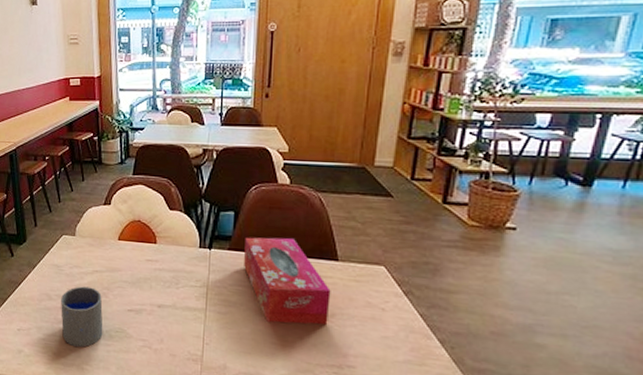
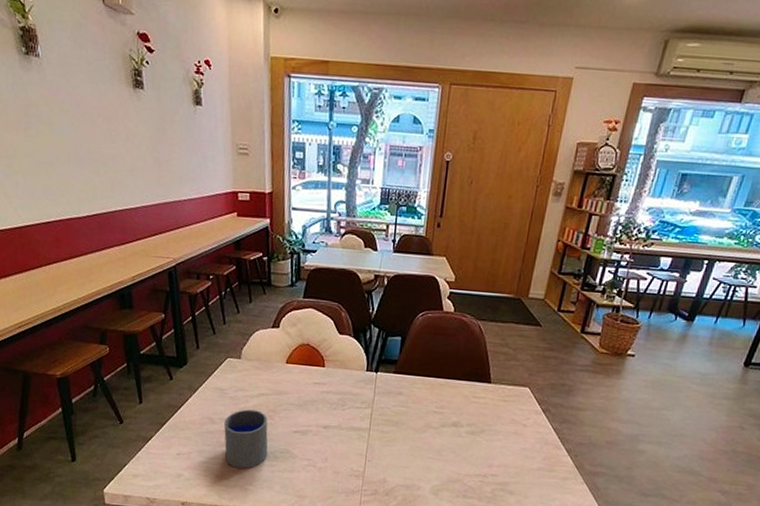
tissue box: present [244,237,331,325] -> none [407,361,483,440]

